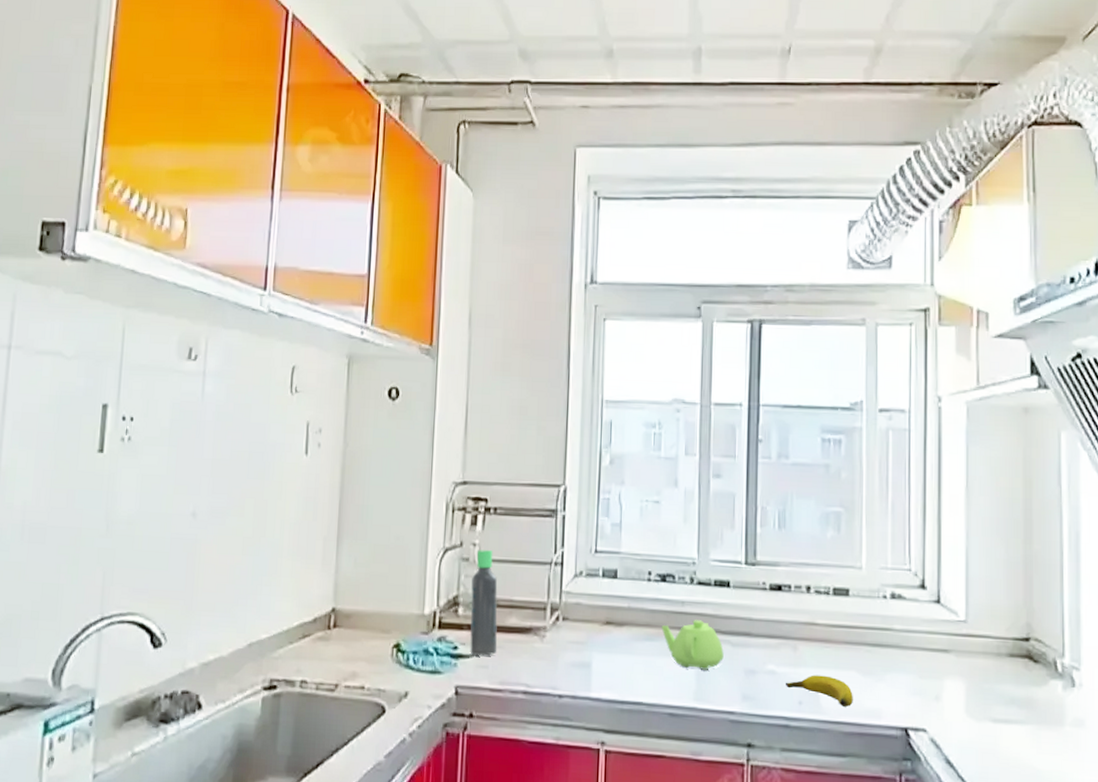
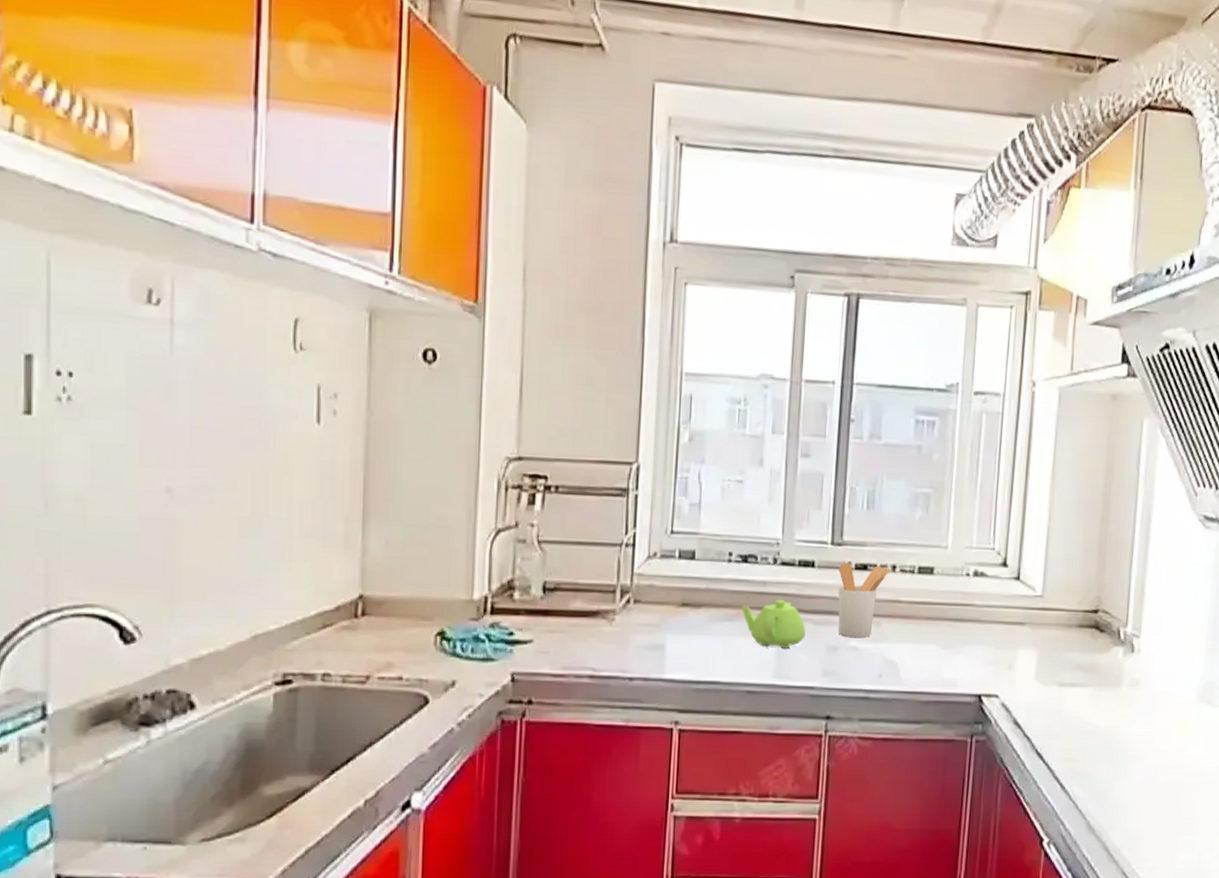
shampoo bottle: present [470,550,498,656] -> none [528,531,561,641]
utensil holder: none [753,583,805,662] -> present [838,563,891,638]
banana: present [786,675,853,707] -> none [867,649,932,678]

